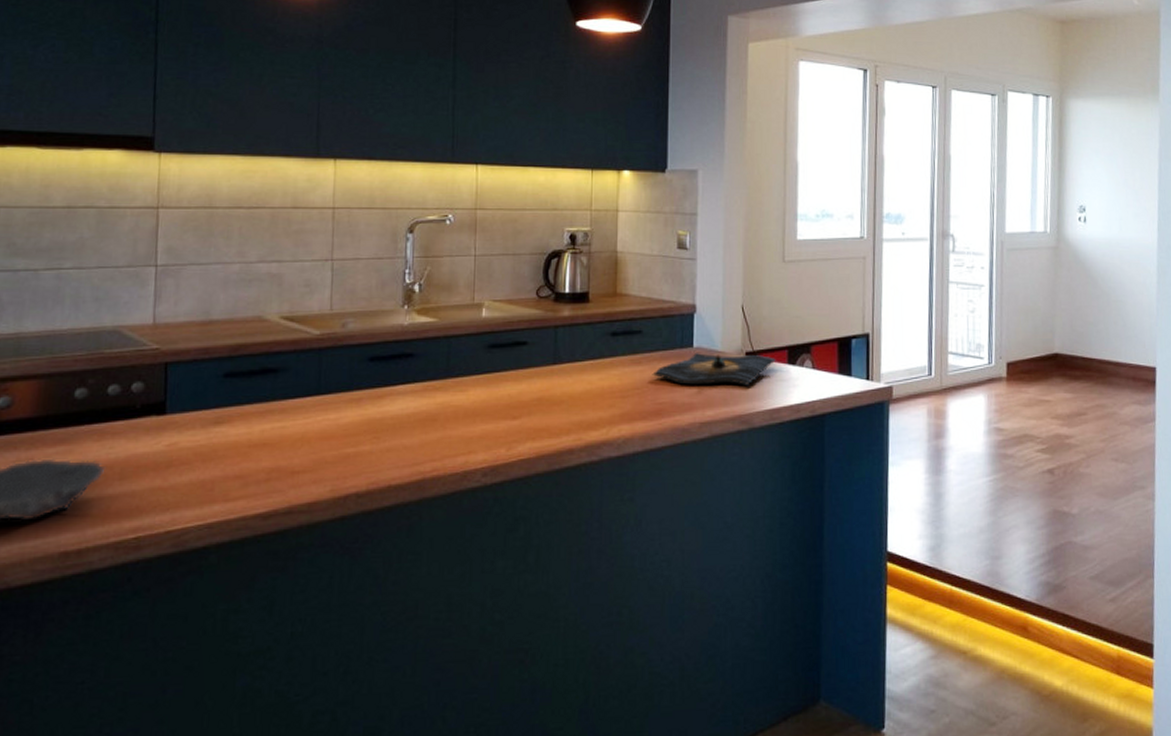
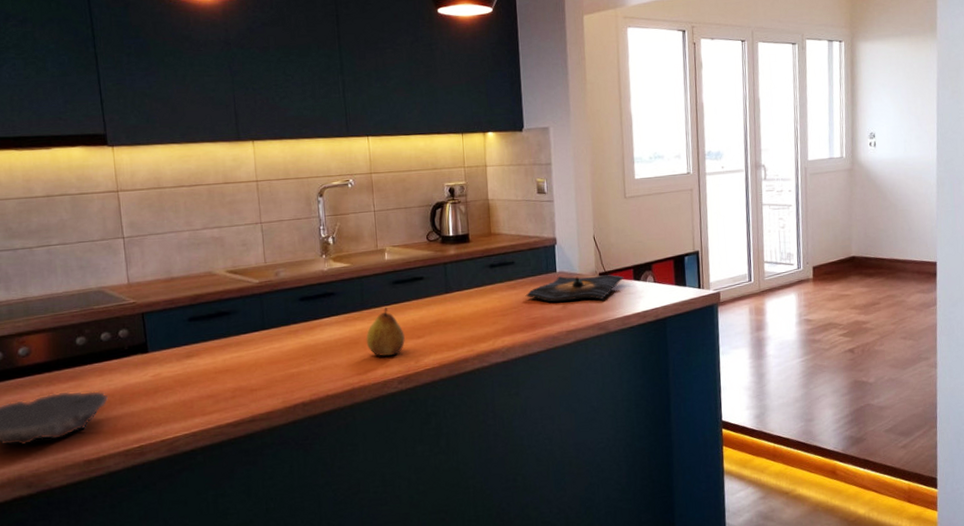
fruit: none [447,377,496,440] -> present [366,308,405,357]

